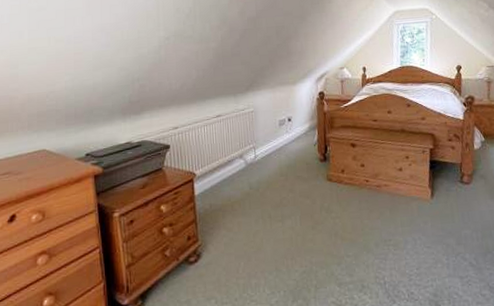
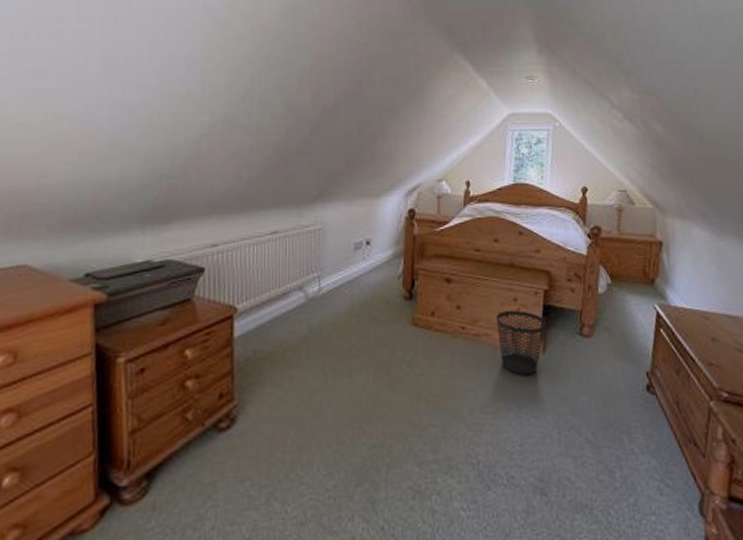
wastebasket: none [392,165,433,216] -> present [495,309,546,376]

